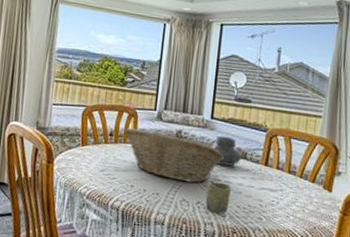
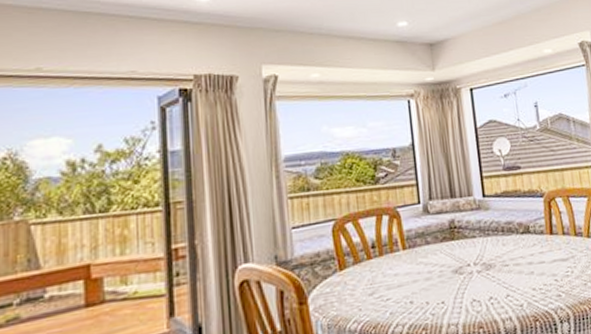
fruit basket: present [125,127,225,183] -> none [389,226,508,282]
cup: present [205,181,231,213] -> none [495,266,524,305]
vase: present [212,136,242,166] -> none [491,213,525,247]

